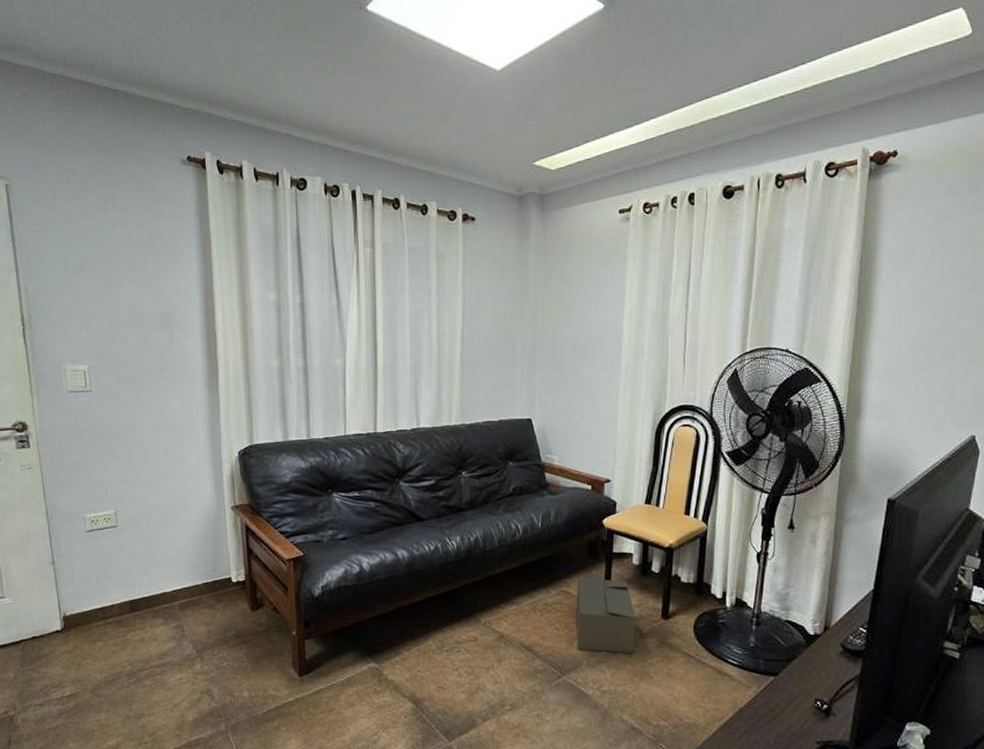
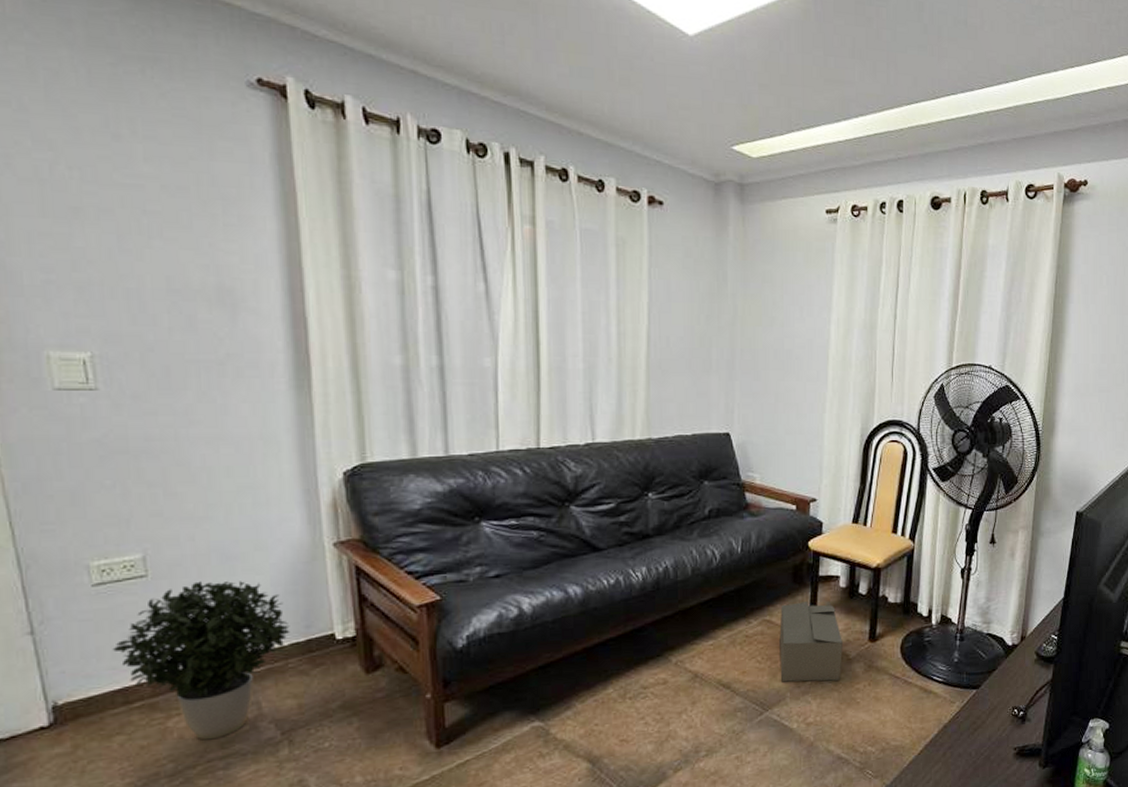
potted plant: none [97,532,203,651] -> present [113,581,290,741]

